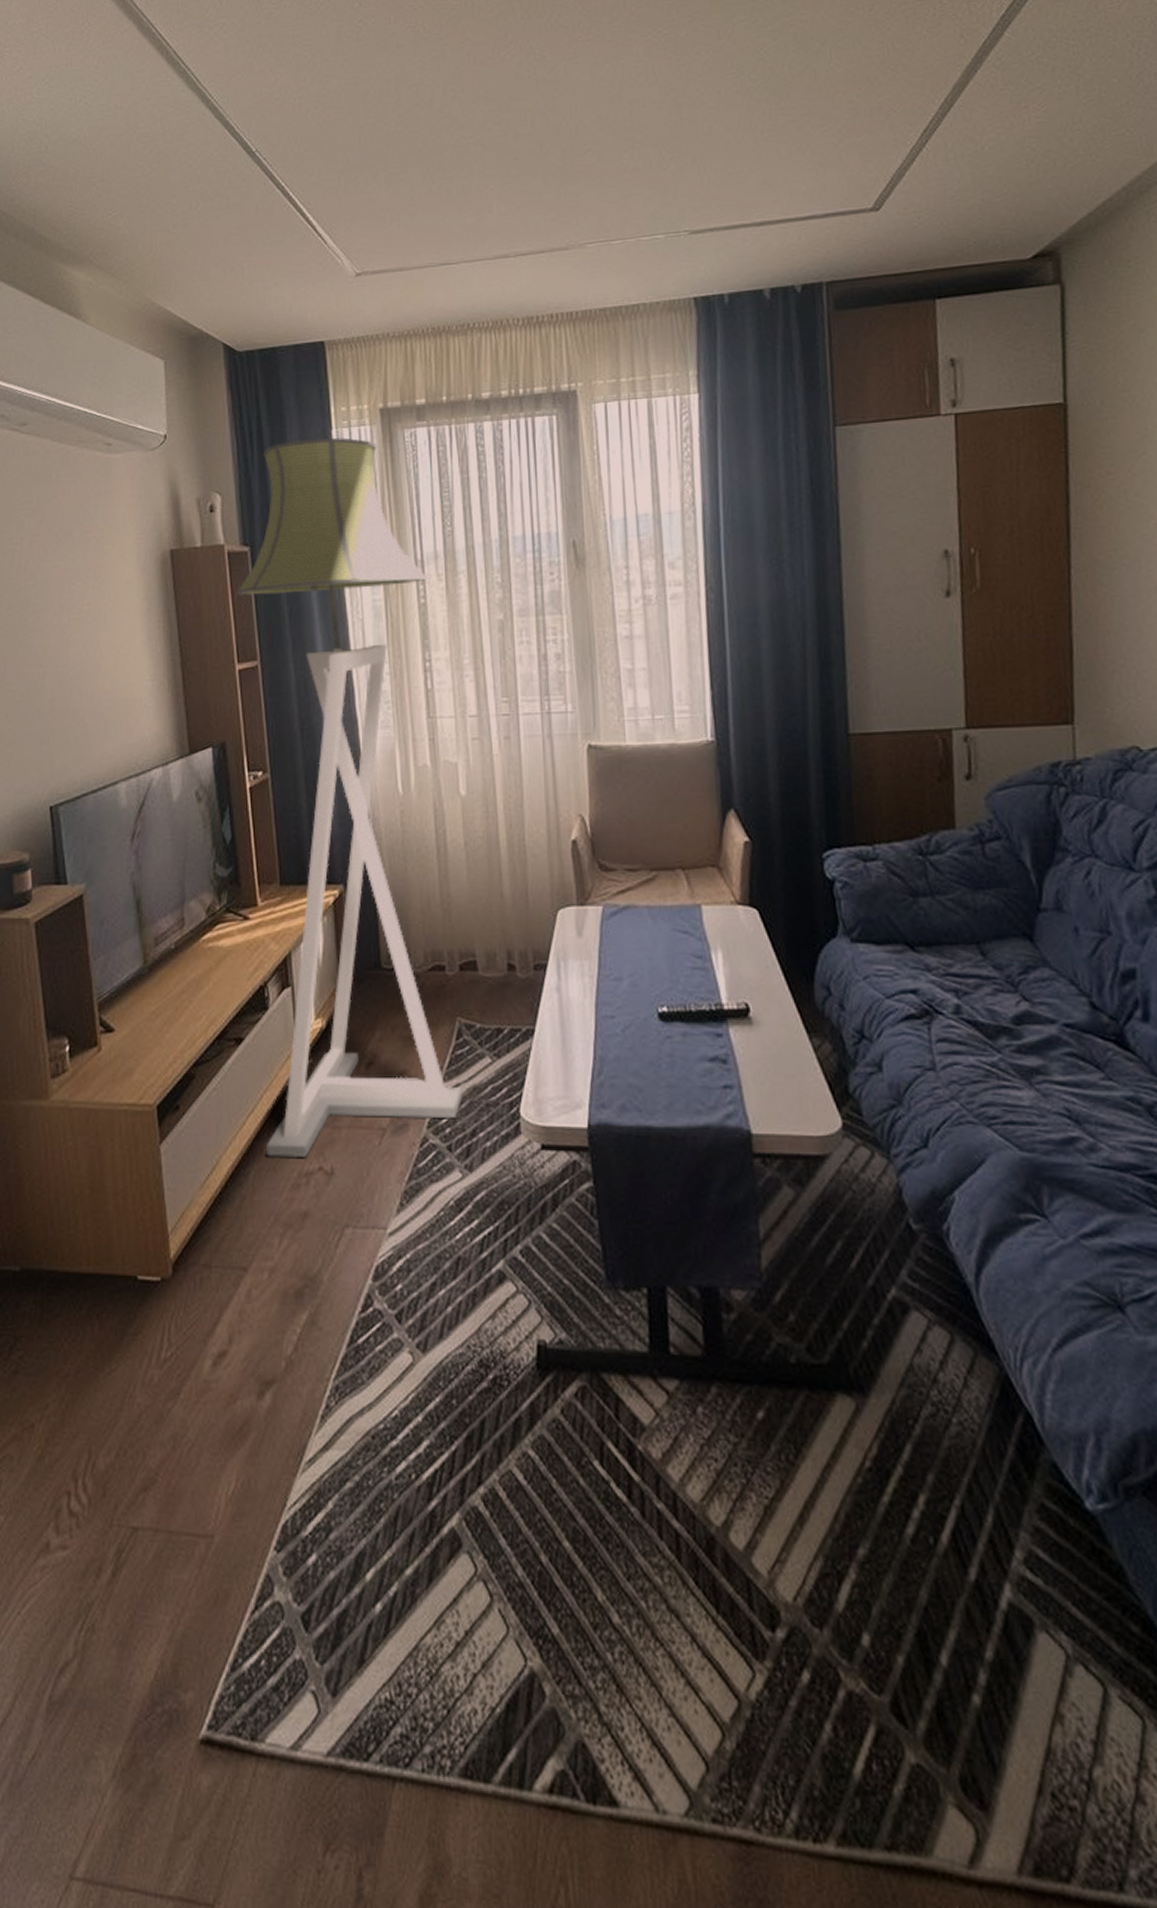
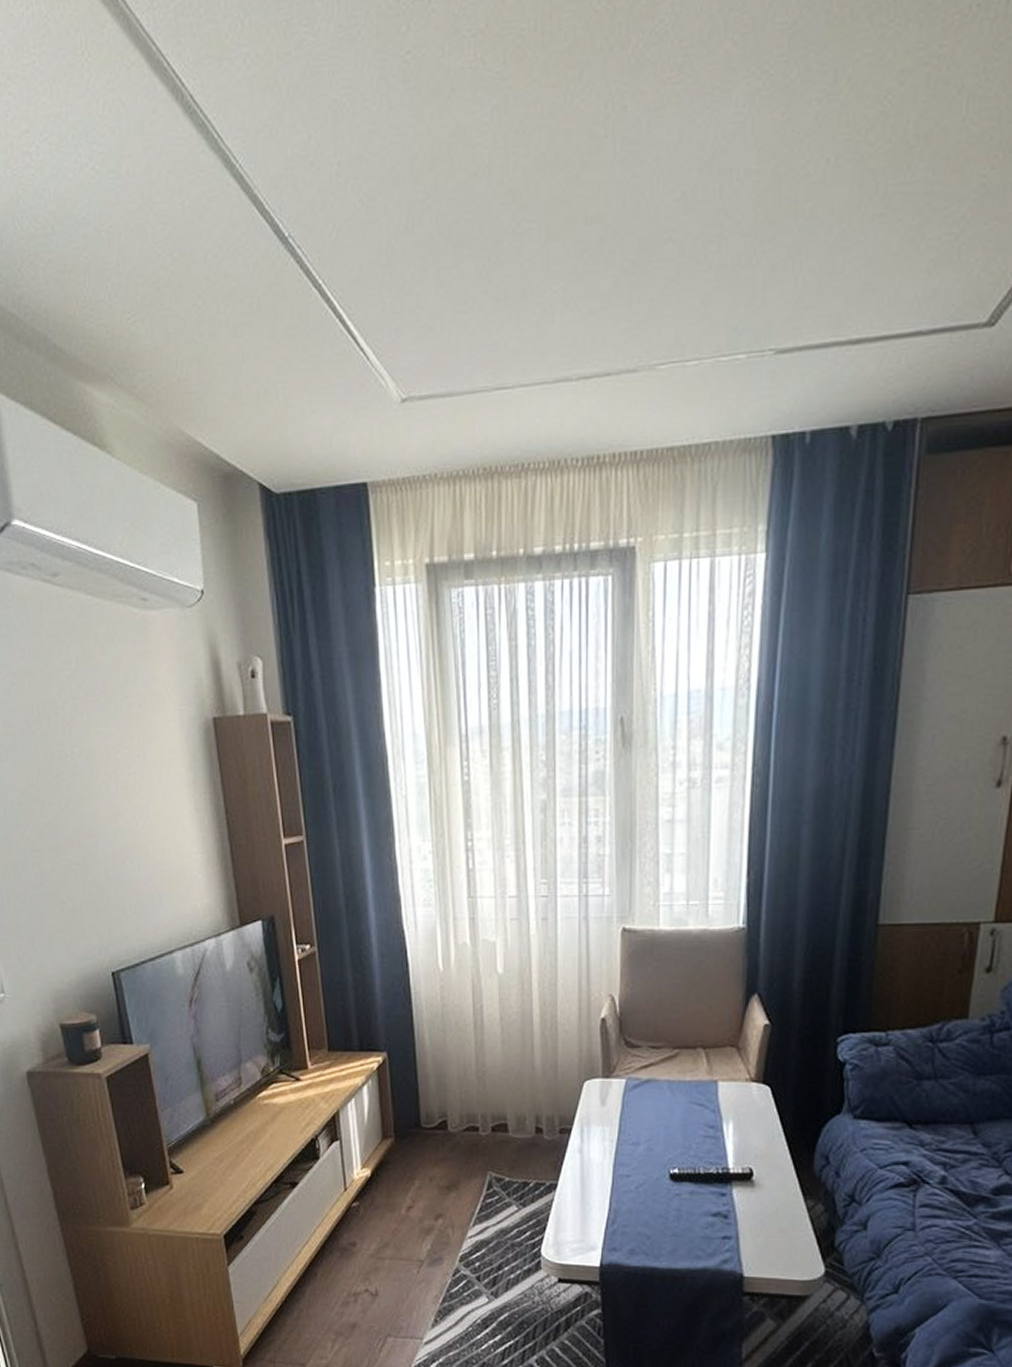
floor lamp: present [236,437,463,1159] -> none [280,596,492,1282]

